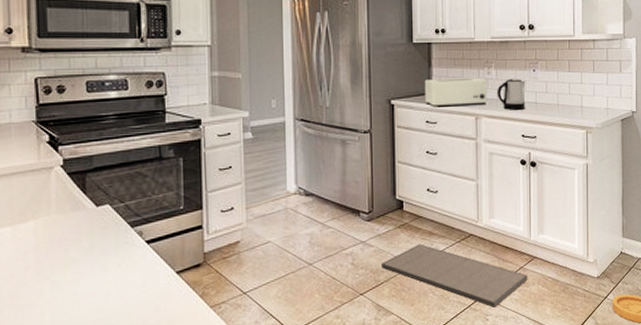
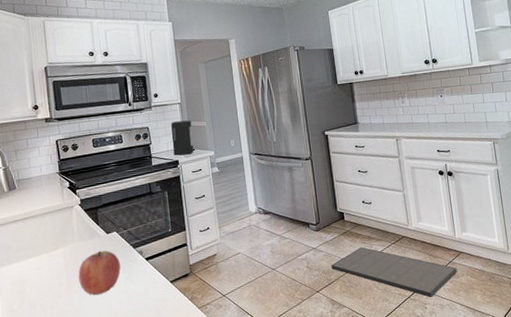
fruit: none [52,227,113,284] -> present [78,250,121,295]
coffee maker: none [194,69,223,113] -> present [171,120,194,156]
toaster: present [424,77,488,107] -> none [350,106,405,134]
kettle: present [496,78,526,110] -> none [411,104,438,131]

